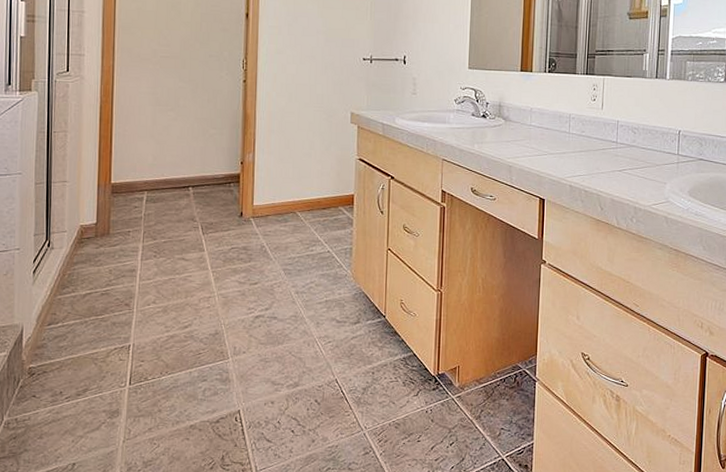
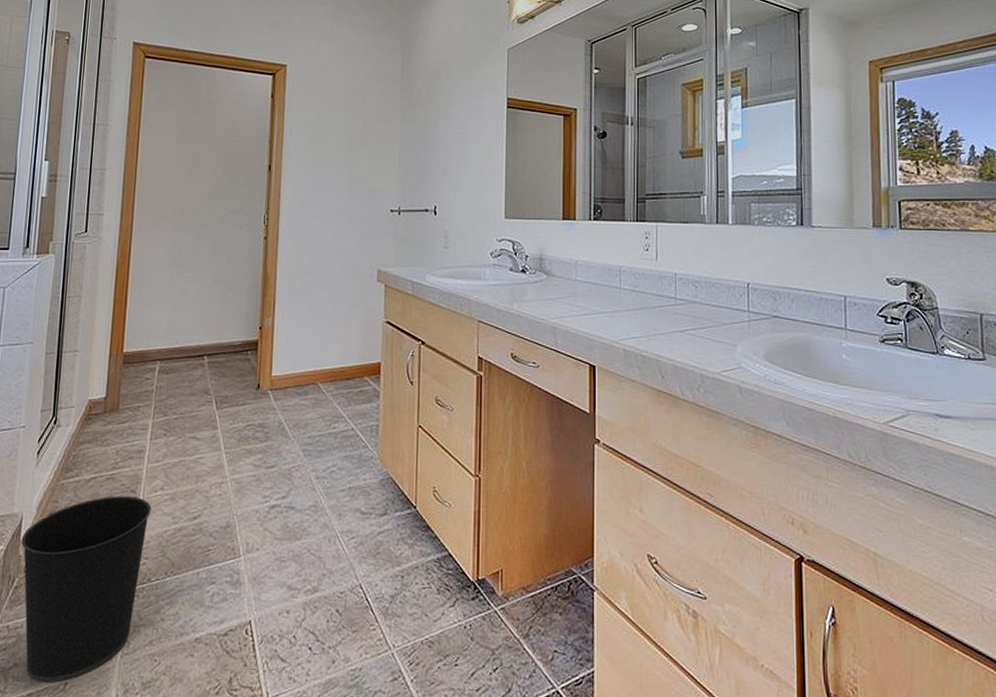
wastebasket: none [23,309,145,464] -> present [21,496,152,683]

